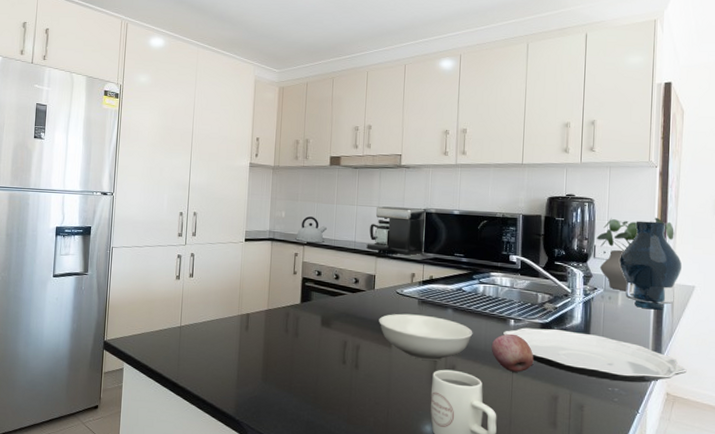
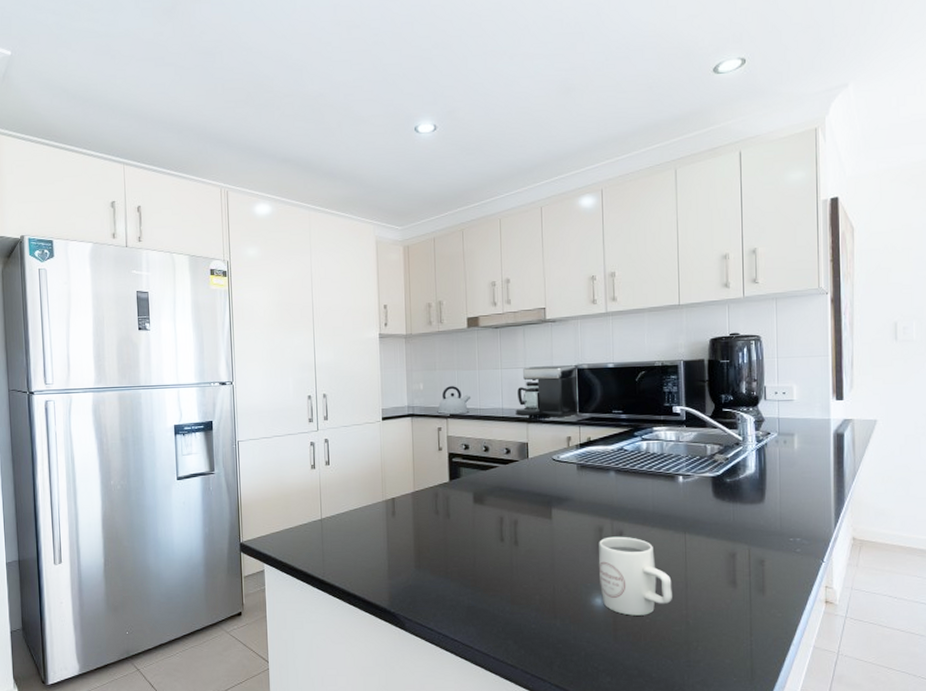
bowl: present [379,313,473,361] -> none [536,480,639,529]
fruit: present [491,333,534,372] -> none [660,491,707,532]
plate: present [502,327,687,383] -> none [671,481,873,531]
potted plant: present [596,217,674,292] -> none [766,349,851,433]
vase: present [620,221,683,310] -> none [793,353,862,450]

